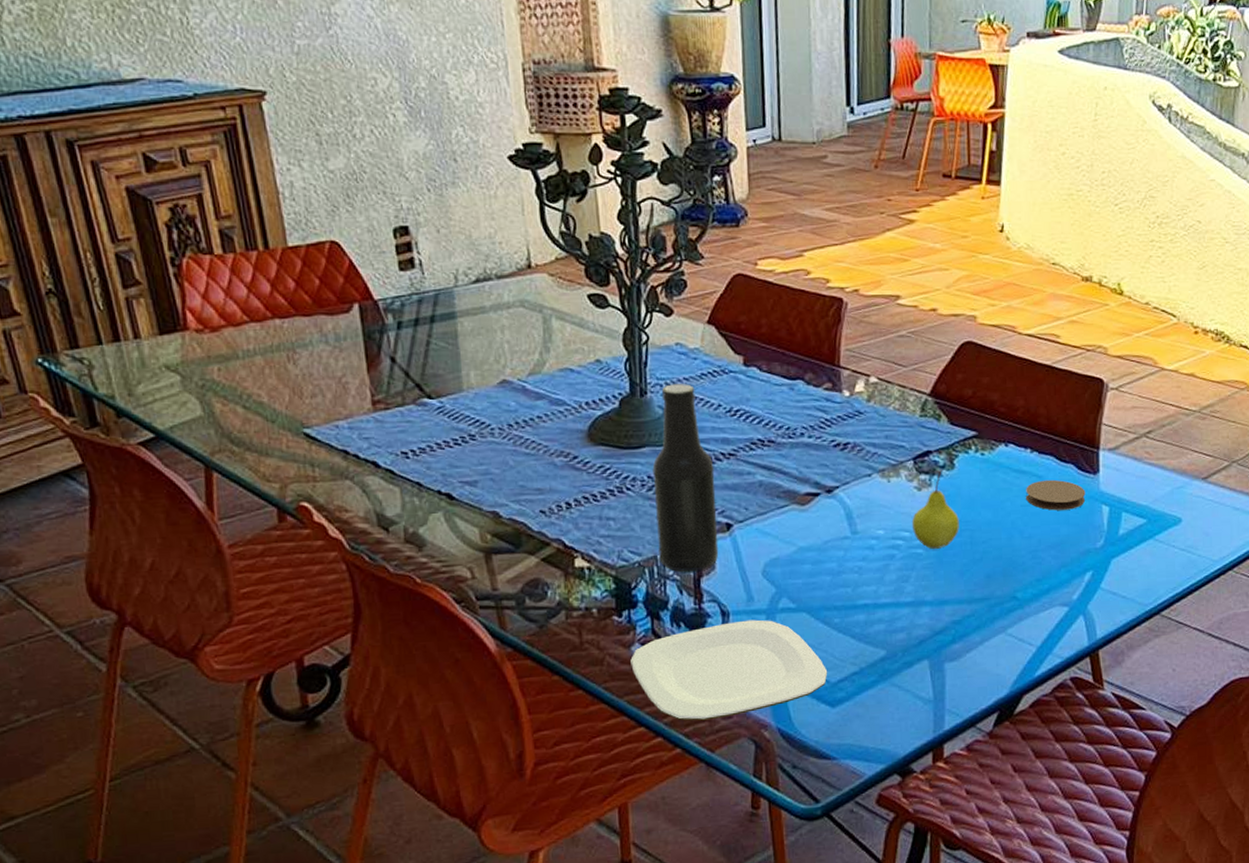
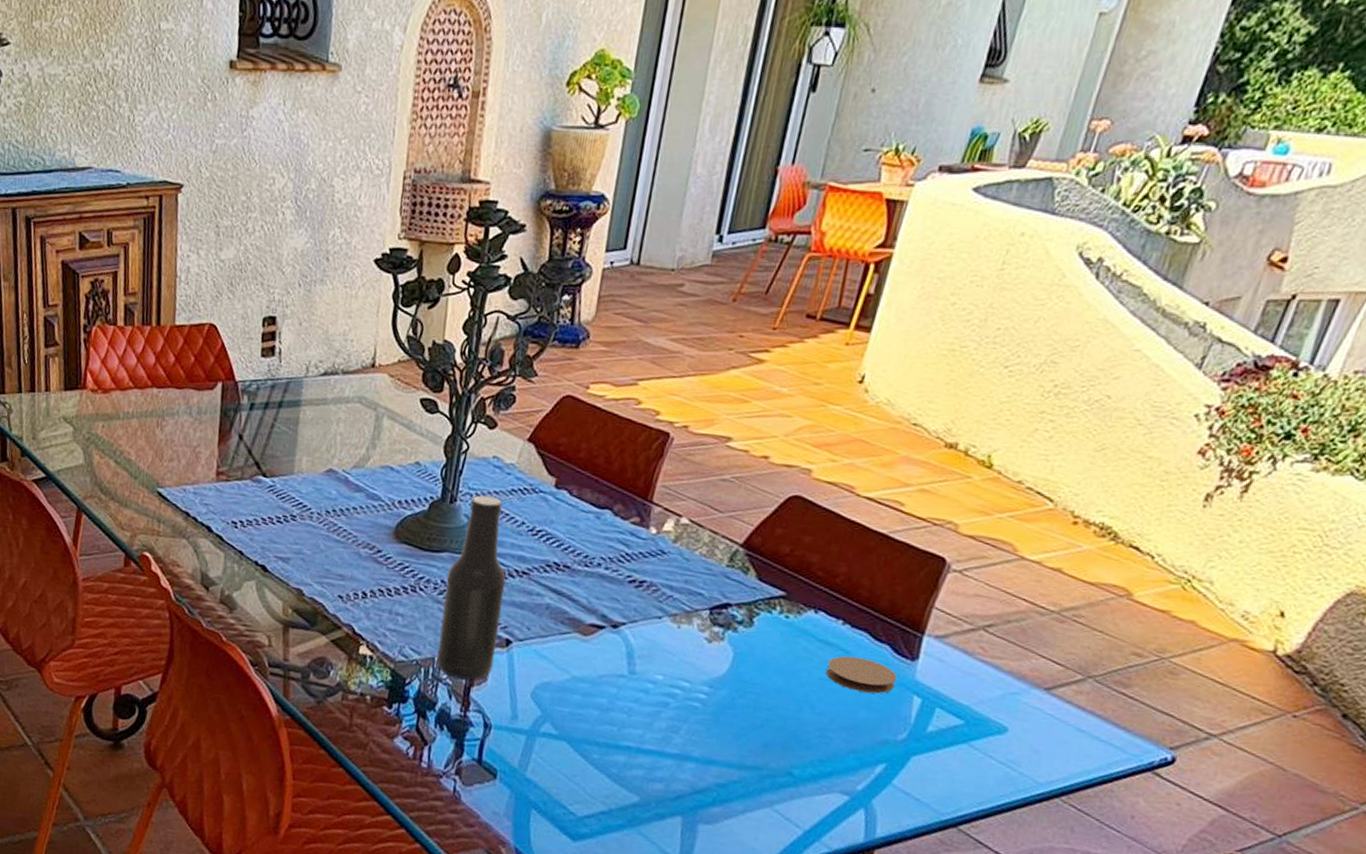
plate: present [630,619,828,721] -> none [390,734,576,826]
fruit: present [911,469,959,549] -> none [693,624,747,707]

